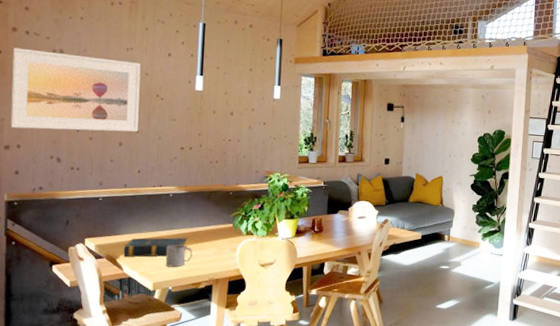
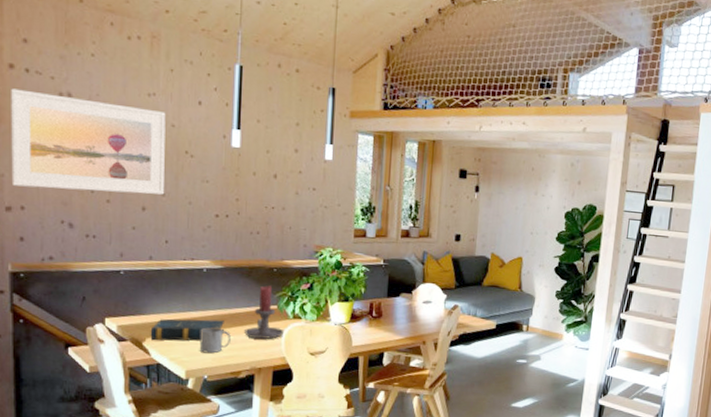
candle holder: none [204,207,239,253] -> present [245,285,285,339]

